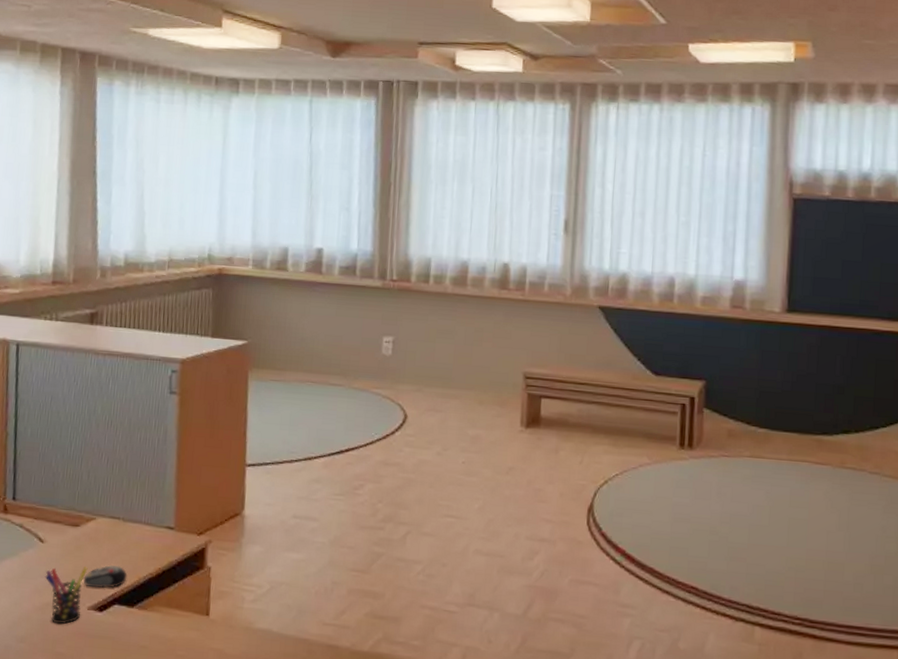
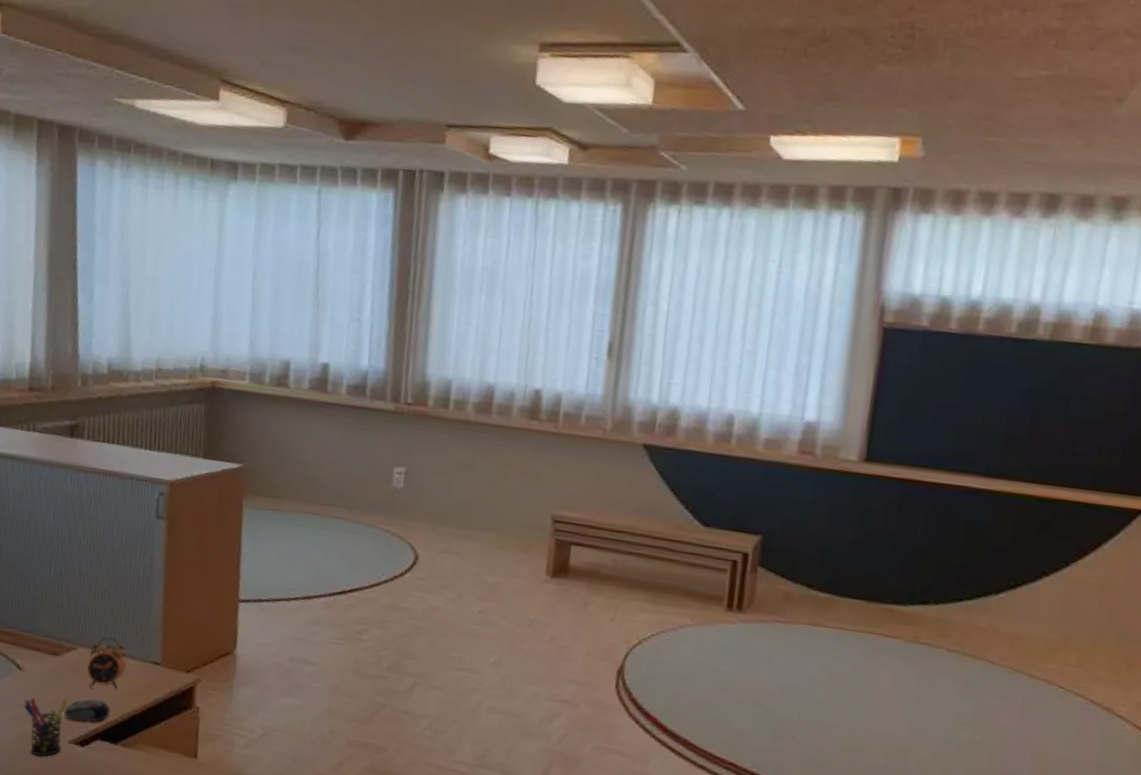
alarm clock: none [105,506,142,556] -> present [87,636,126,689]

